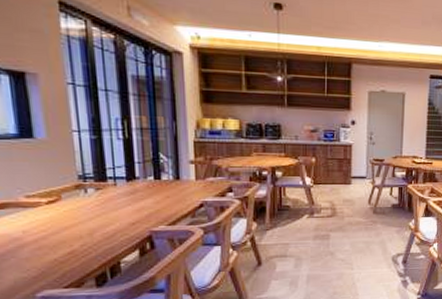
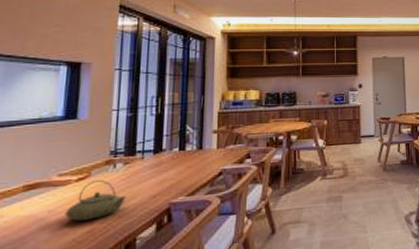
teapot: none [40,204,104,243] -> present [64,180,127,221]

